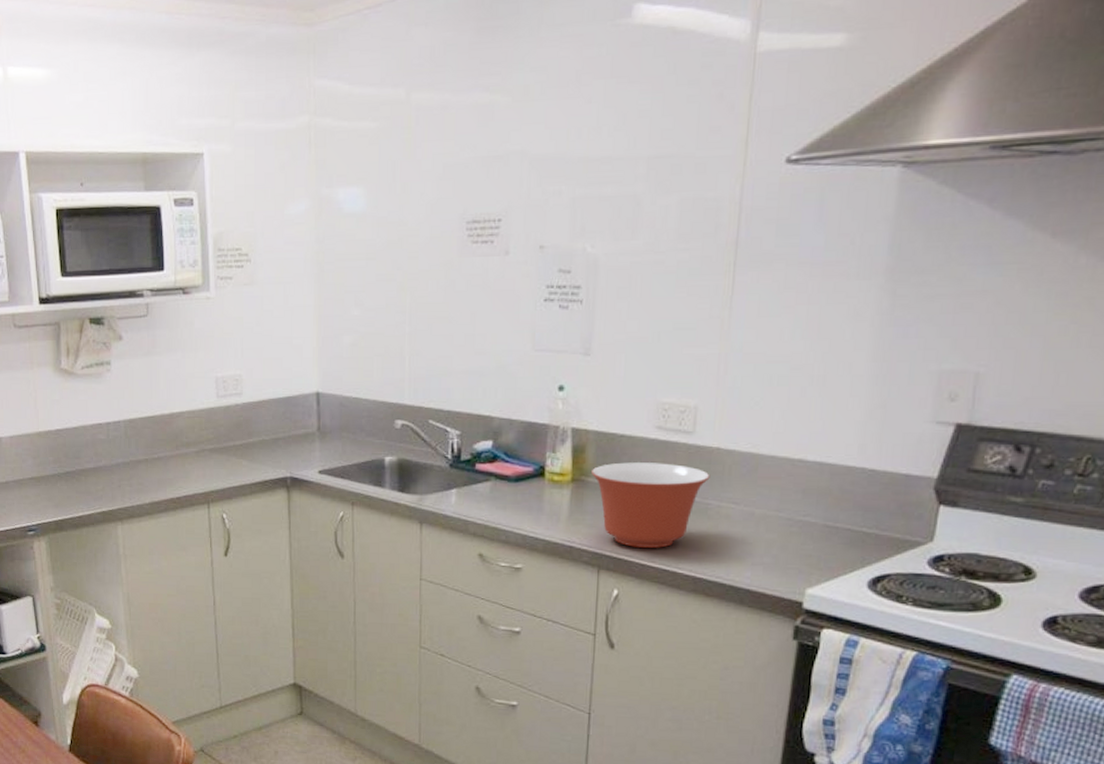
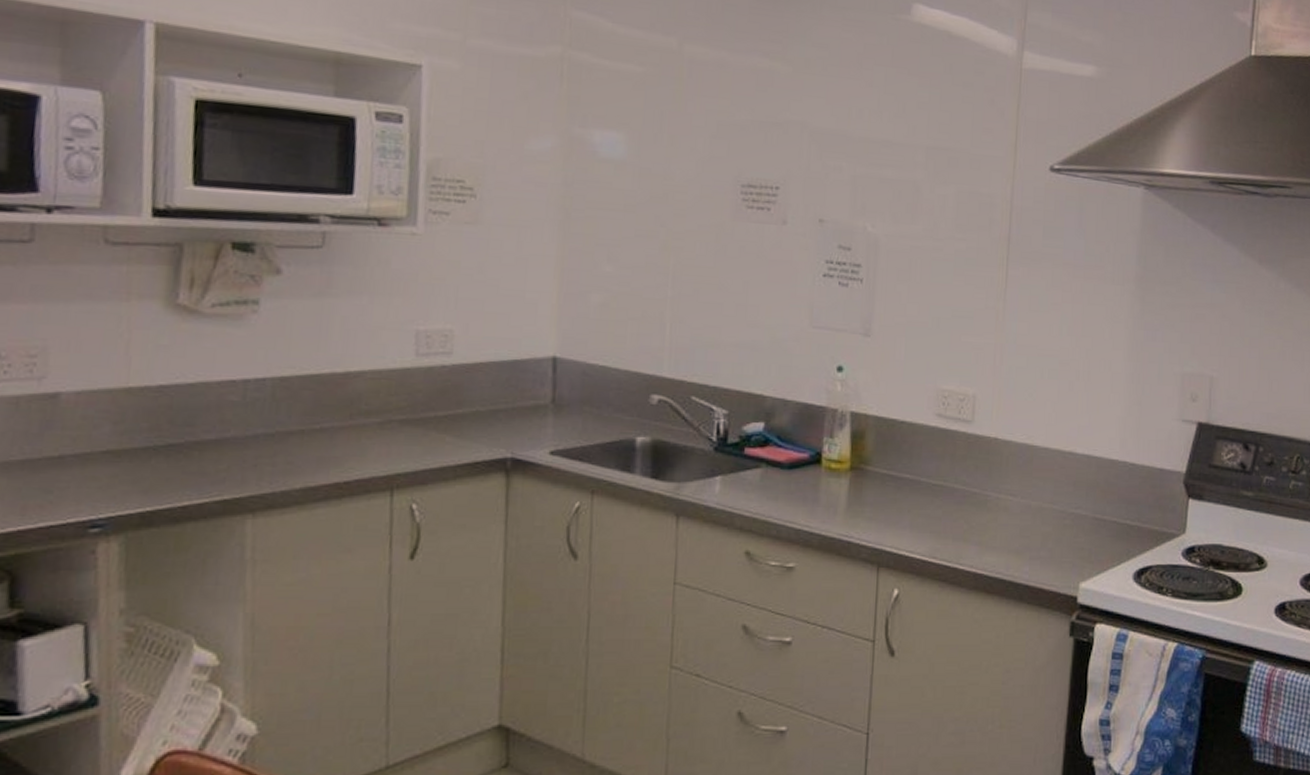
mixing bowl: present [591,462,710,548] -> none [871,450,989,542]

